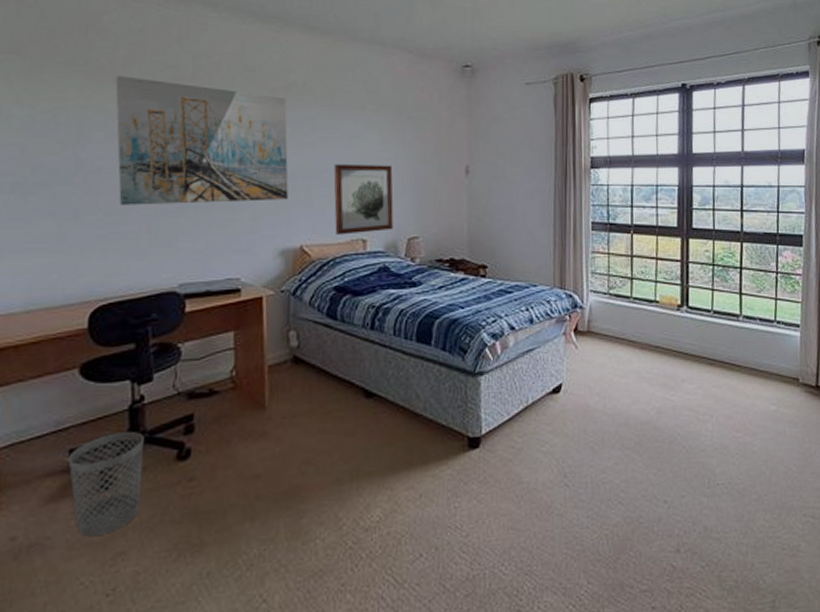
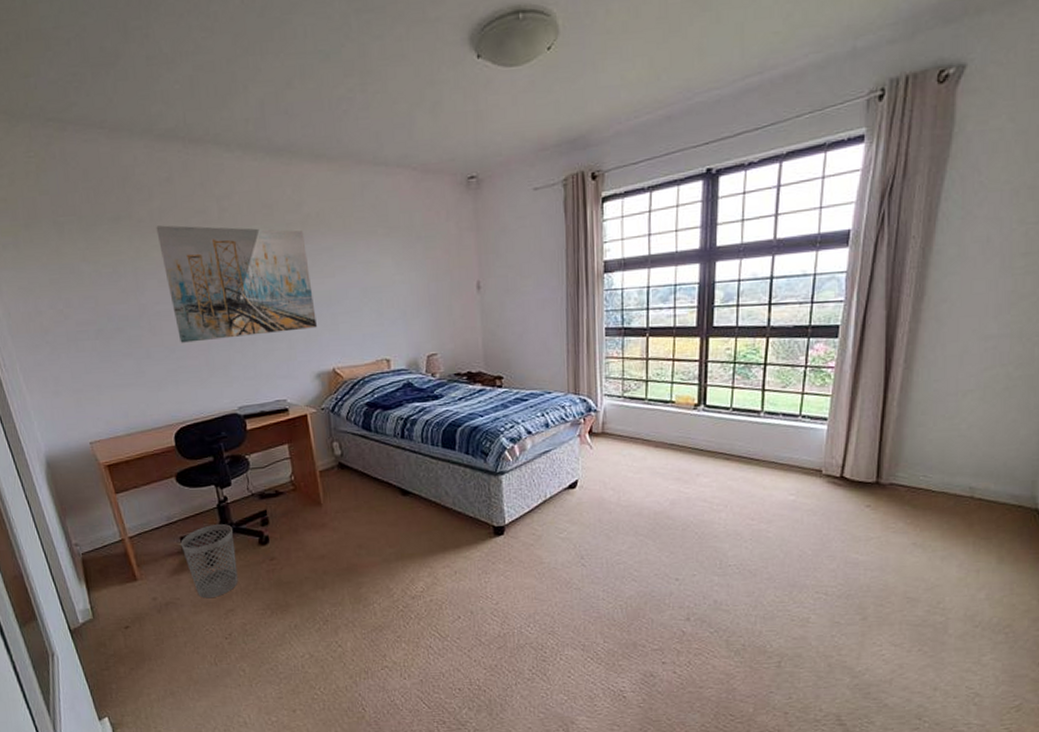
wall art: present [333,164,394,235] -> none [354,287,413,357]

